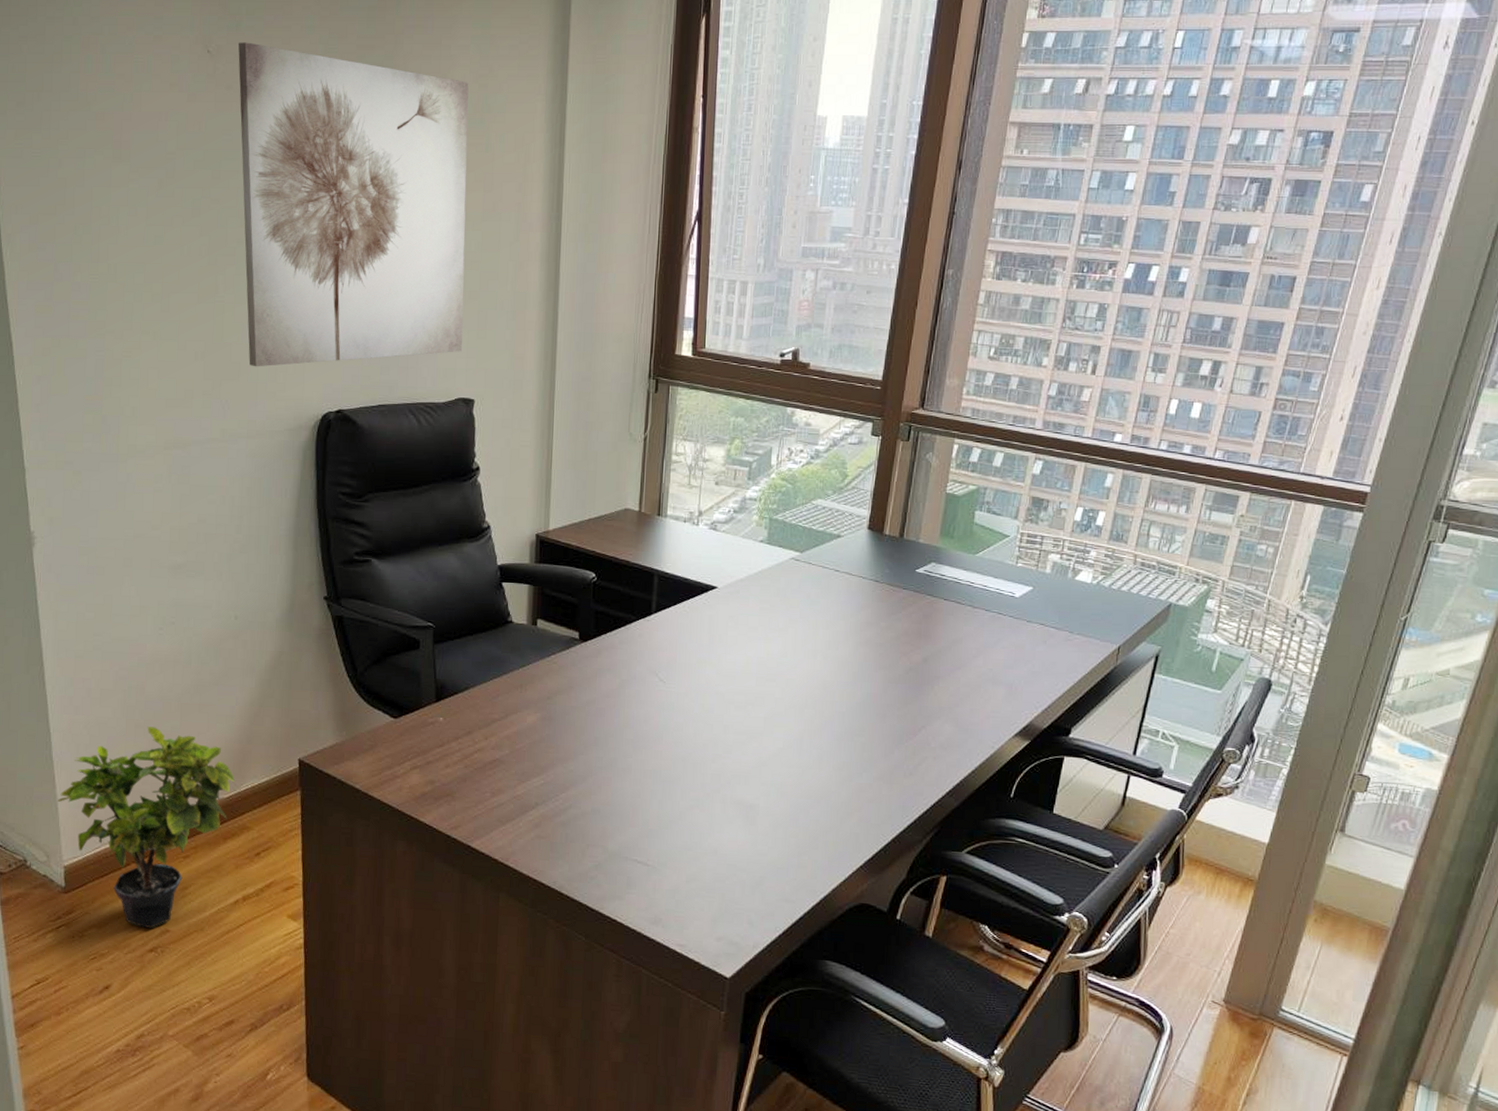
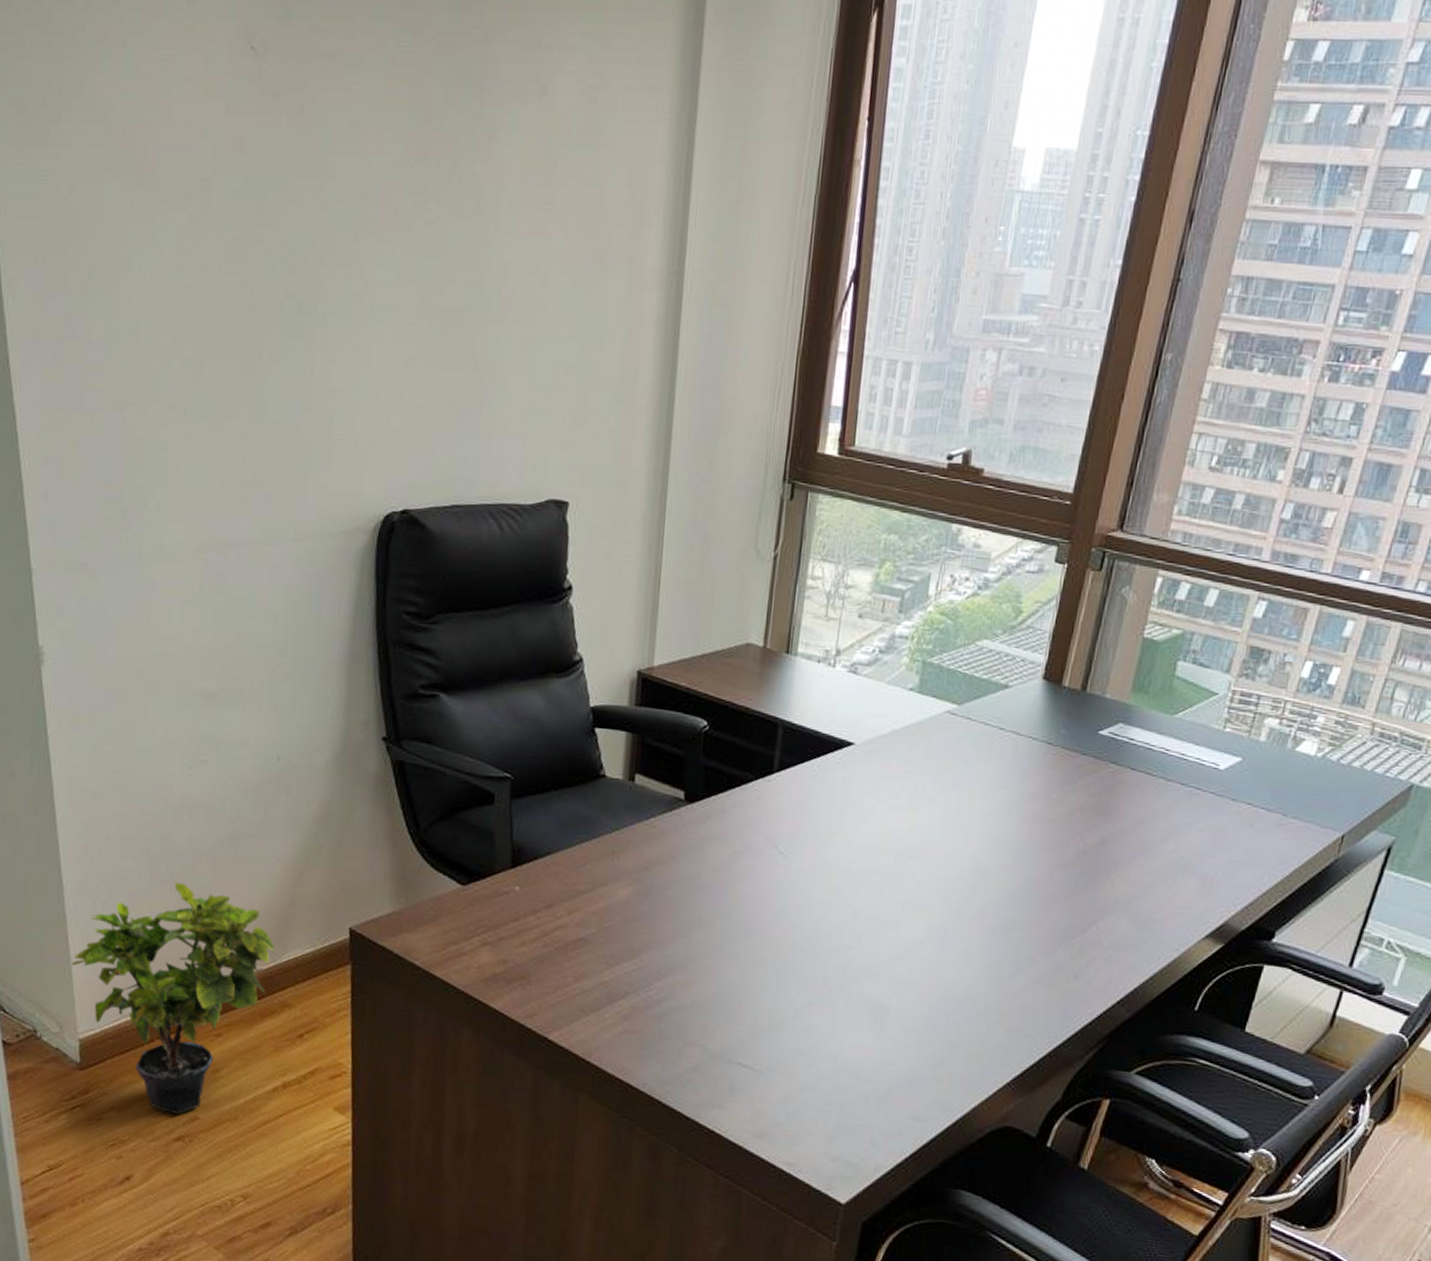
wall art: present [238,42,469,367] -> none [288,36,574,454]

